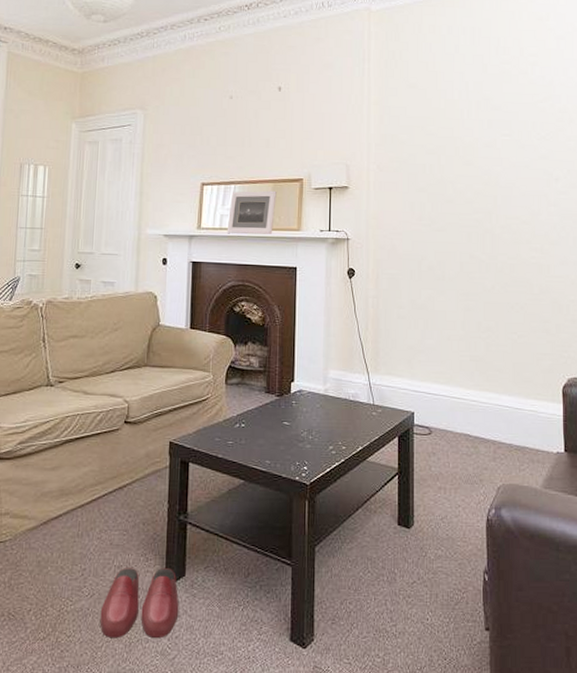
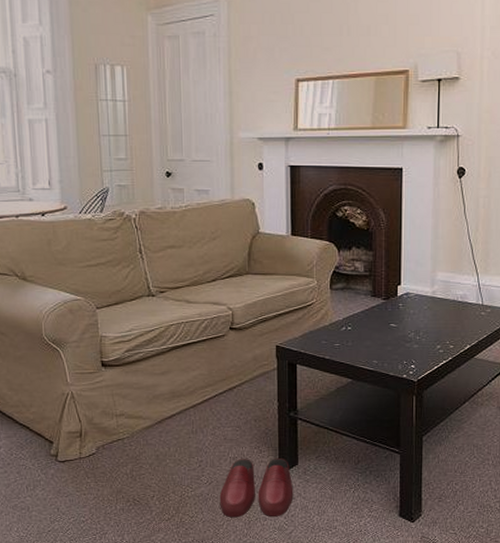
picture frame: present [227,190,277,234] -> none [326,85,380,134]

